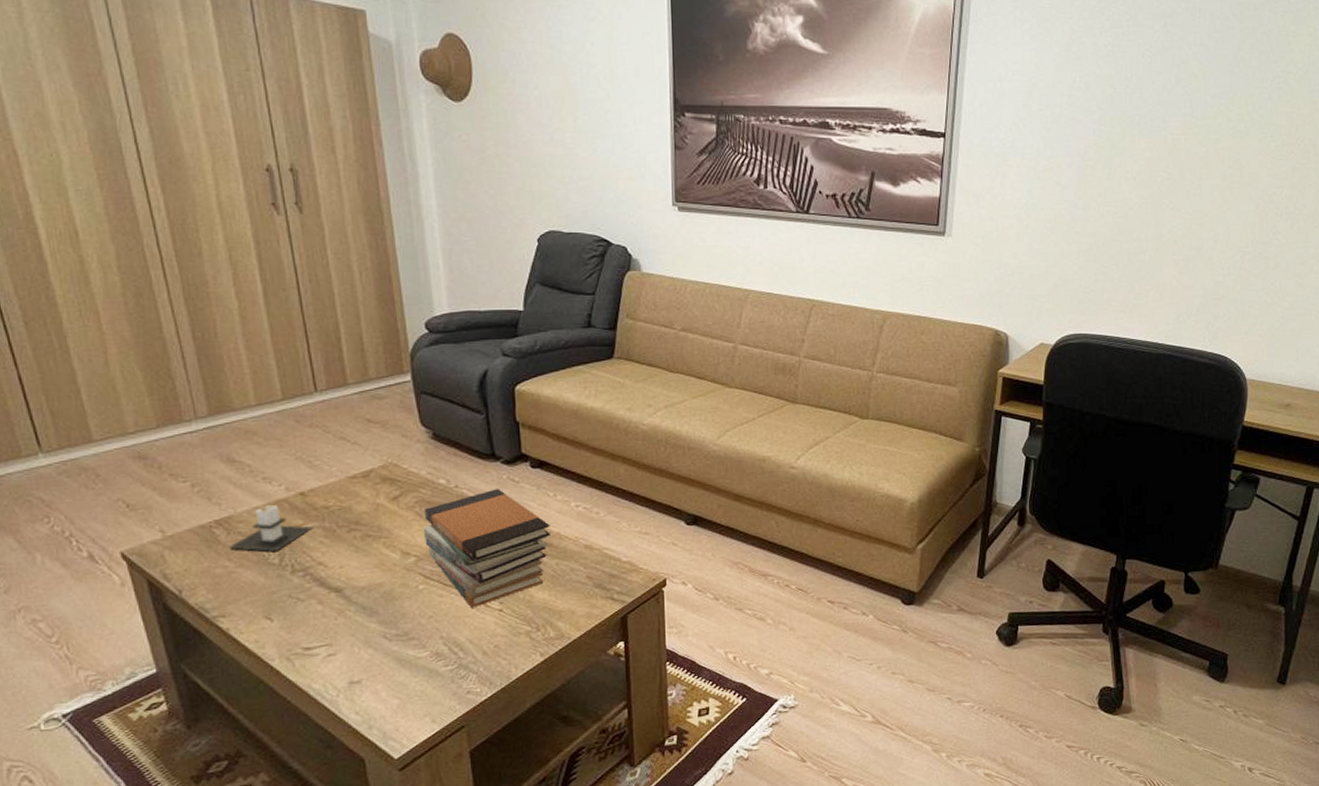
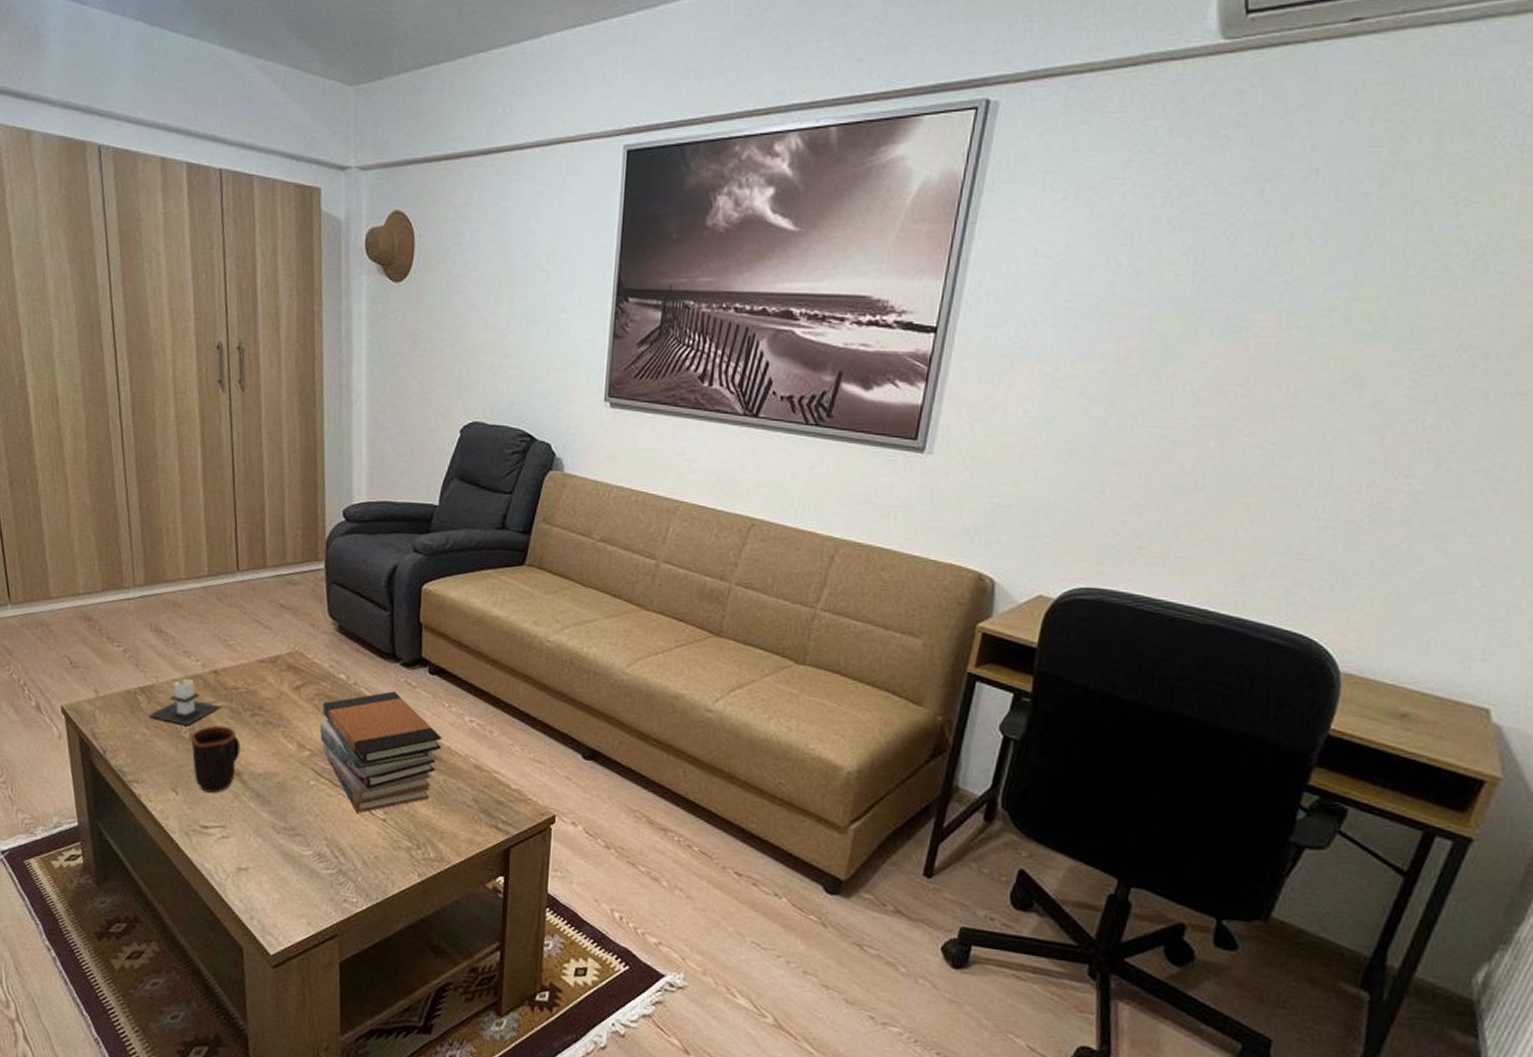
mug: none [280,546,339,614] -> present [190,725,241,793]

